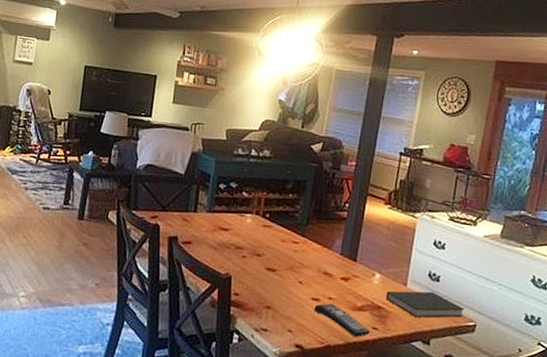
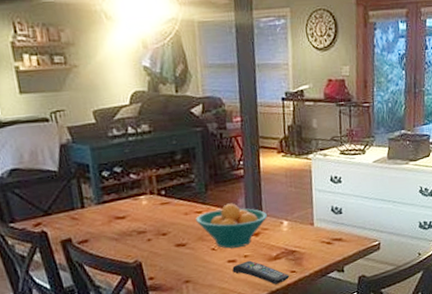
fruit bowl: none [291,241,362,288] -> present [196,203,268,249]
book: present [385,290,465,318] -> none [296,224,368,251]

